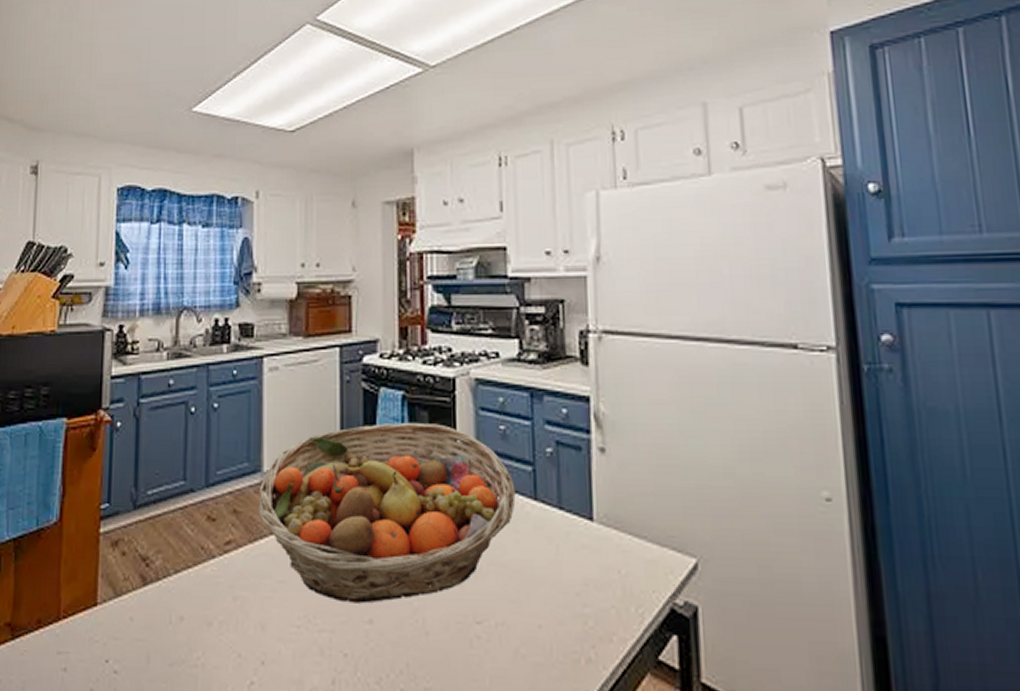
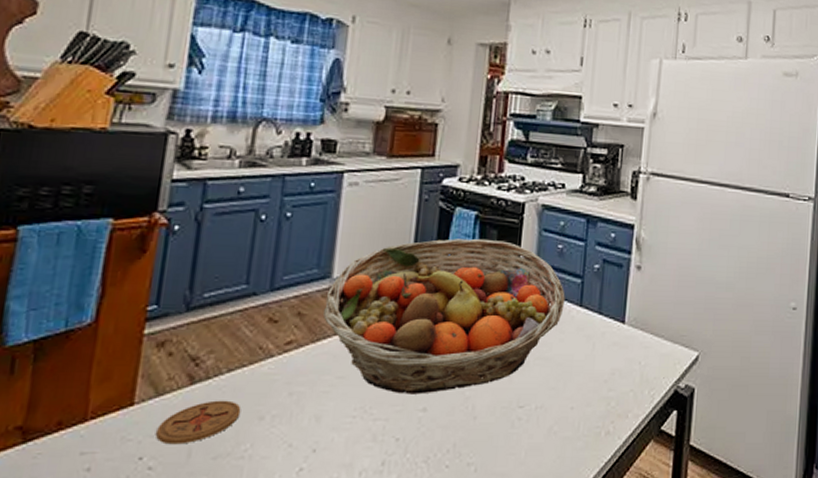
coaster: none [118,603,190,649] -> present [156,400,241,445]

